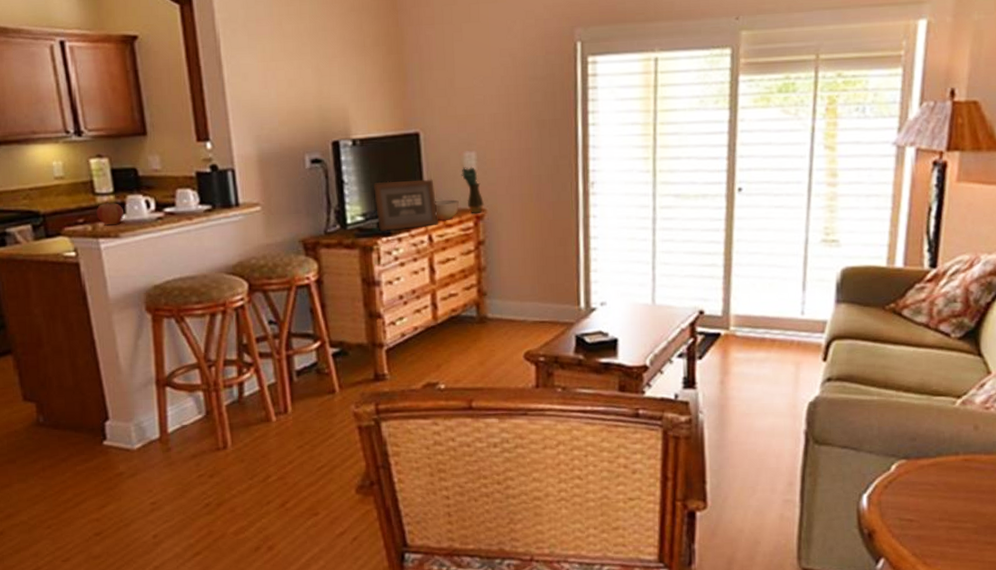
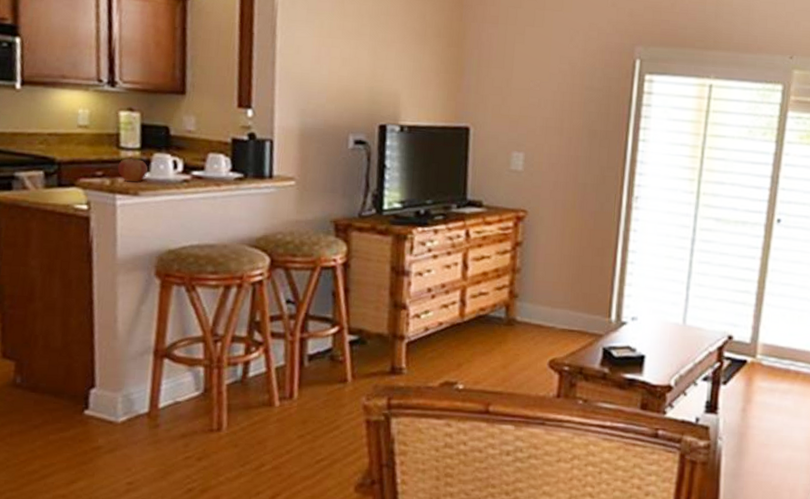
picture frame: present [373,179,438,231] -> none [415,171,478,222]
bowl: present [435,199,459,221] -> none [476,196,501,218]
vase: present [461,166,484,214] -> none [506,165,526,215]

